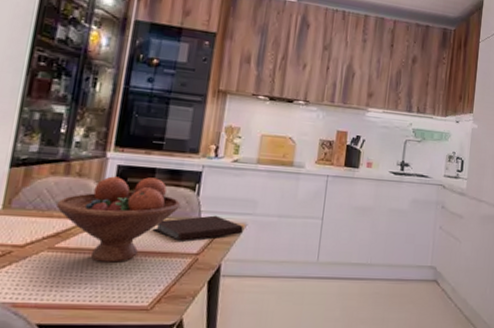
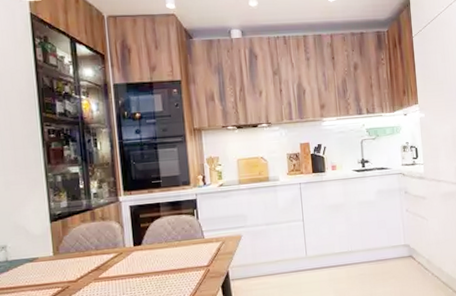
fruit bowl: present [56,176,181,263] -> none [92,211,186,284]
notebook: present [152,215,244,243] -> none [168,232,240,259]

